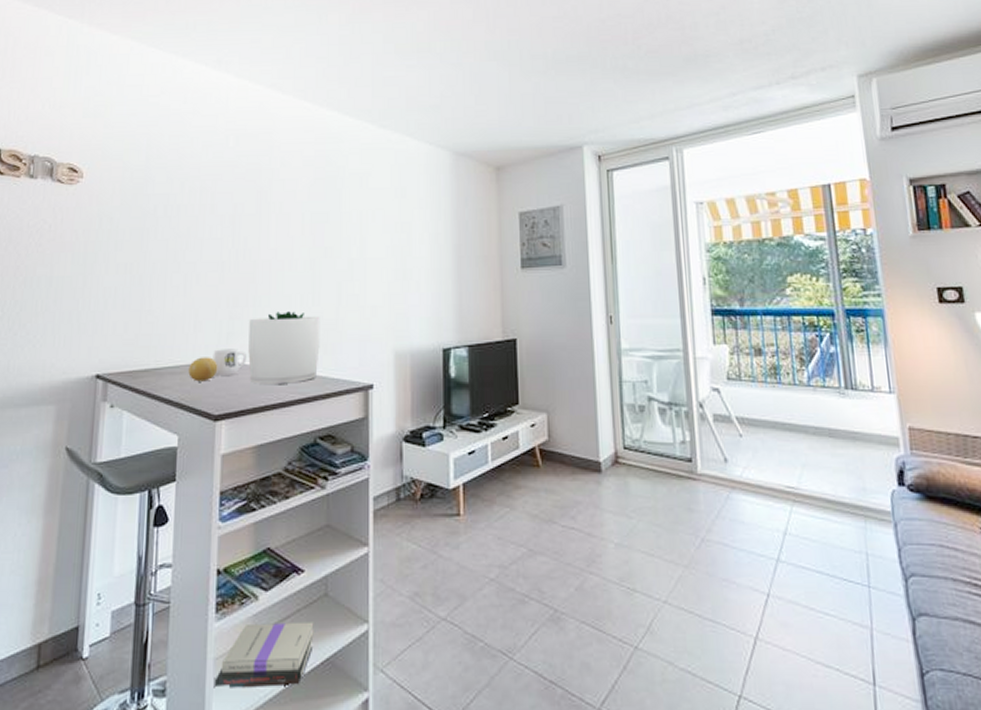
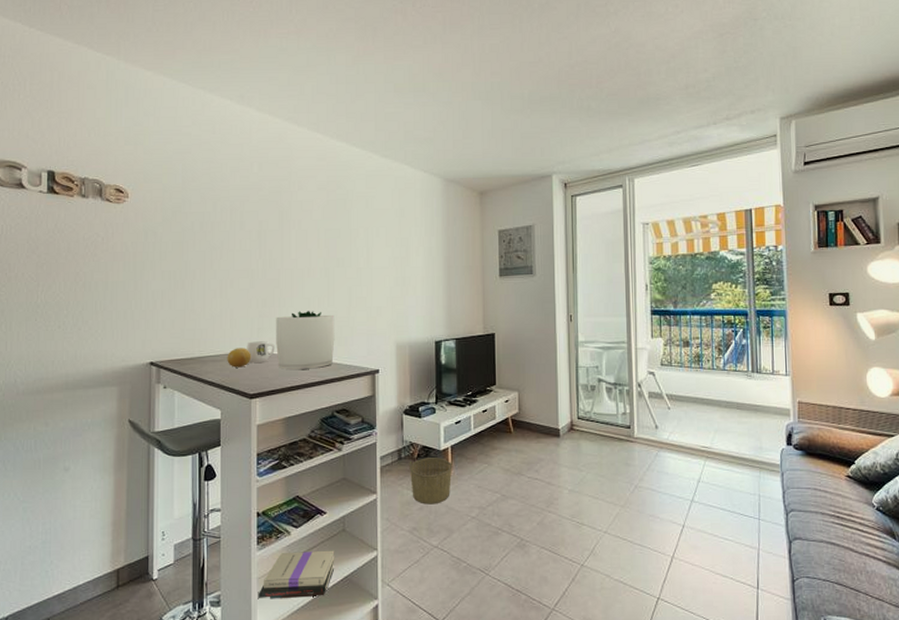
basket: none [410,499,465,561] -> present [409,457,453,505]

